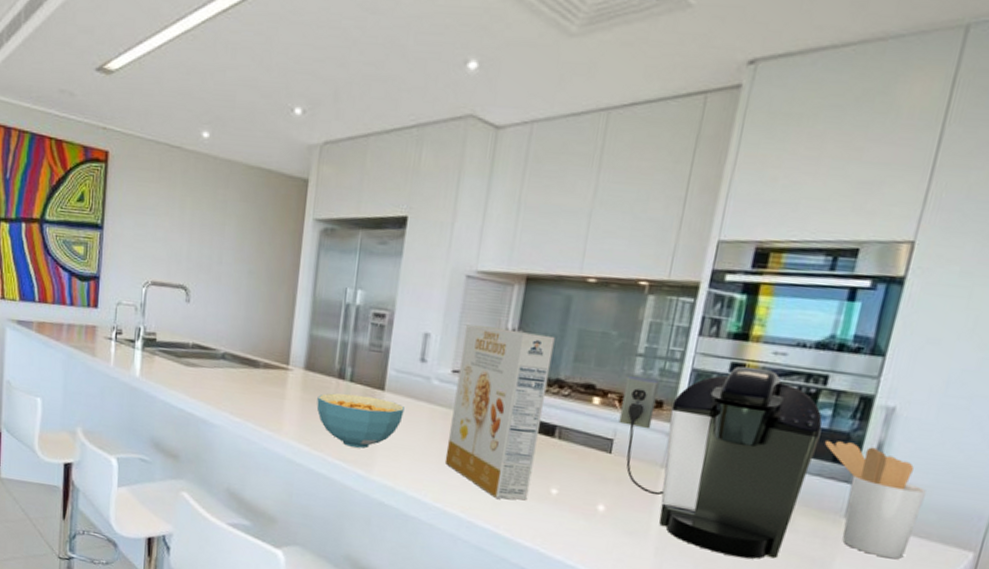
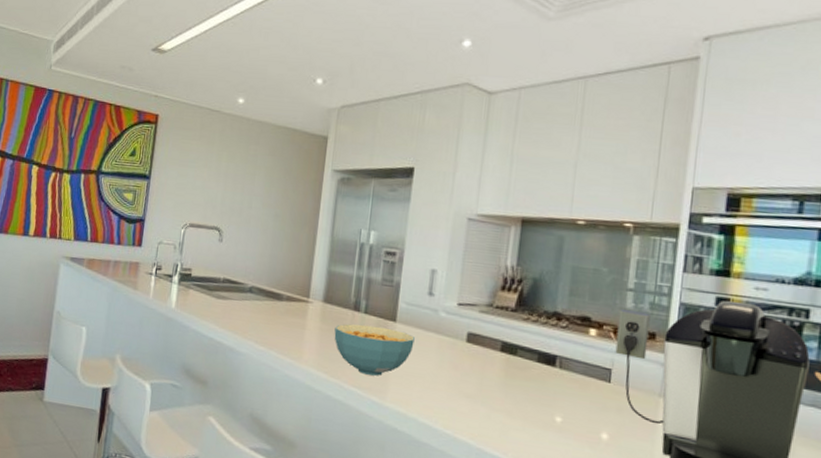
cereal box: present [444,324,555,501] -> none [453,262,551,428]

